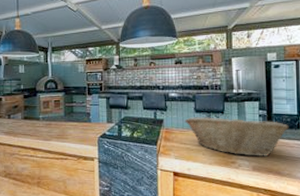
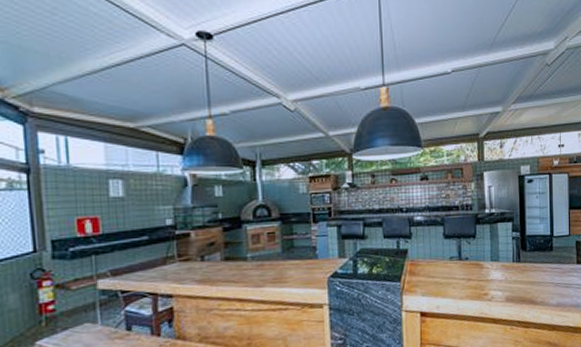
fruit basket: present [185,117,289,156] -> none [432,241,542,286]

